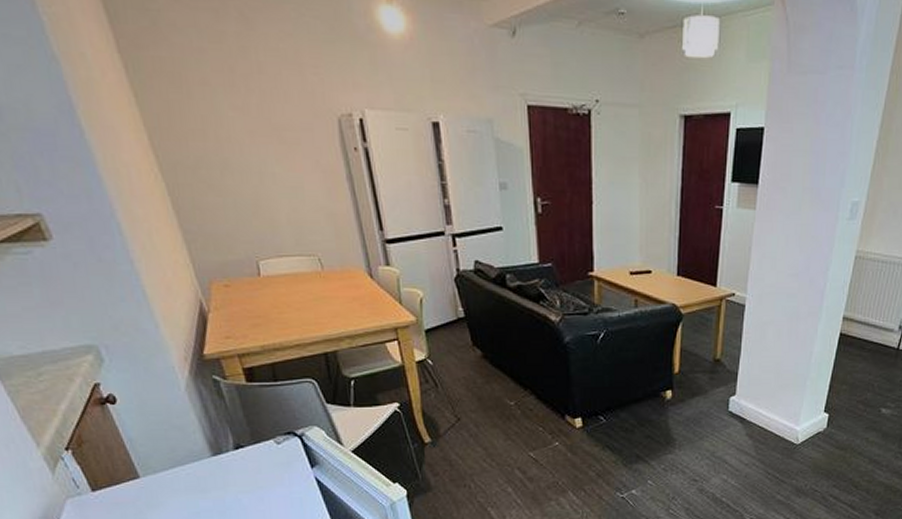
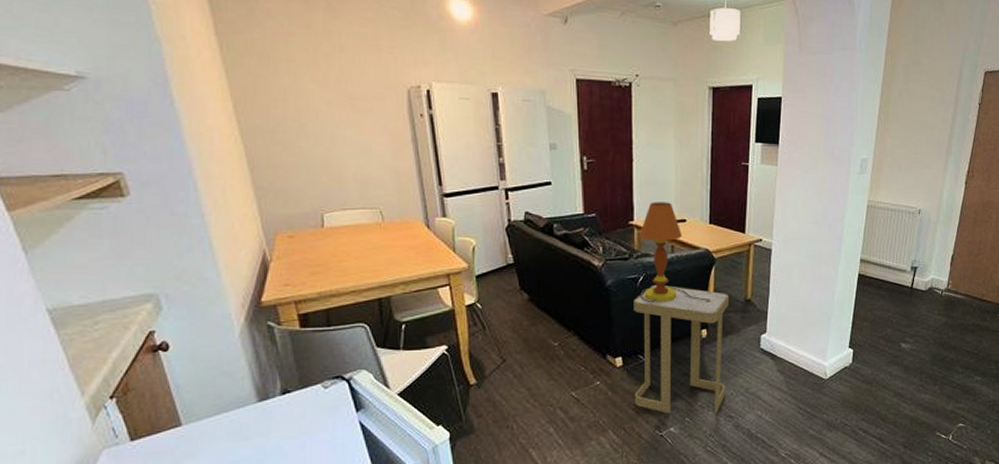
side table: none [593,342,696,476] -> present [633,284,729,414]
table lamp: none [599,250,678,362] -> present [639,202,711,302]

